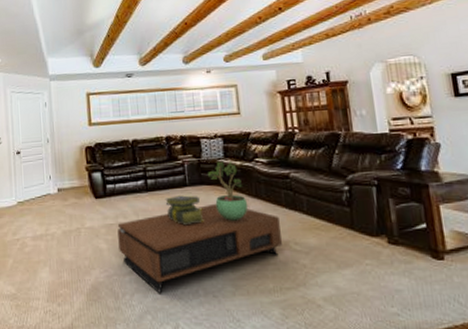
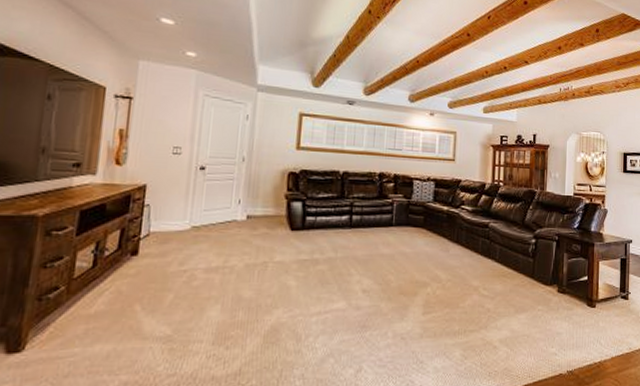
coffee table: present [117,203,282,294] -> none [309,246,474,336]
stack of books: present [165,195,204,224] -> none [368,235,405,265]
potted plant: present [207,160,248,221] -> none [414,204,448,264]

